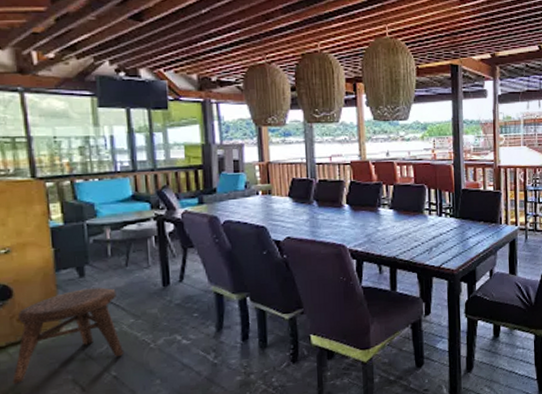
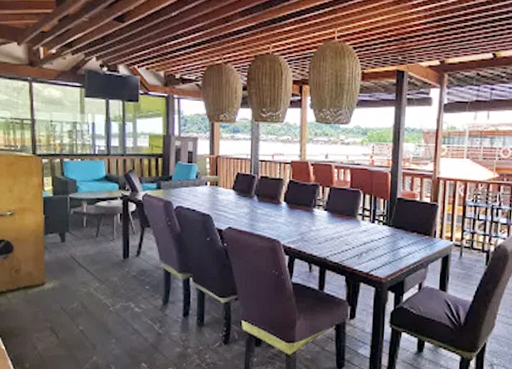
stool: present [12,287,125,385] -> none [9,252,90,324]

